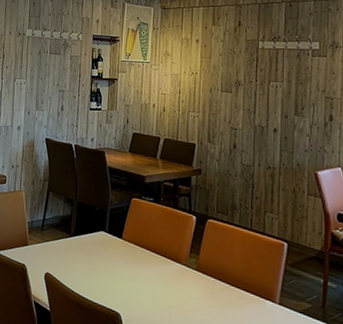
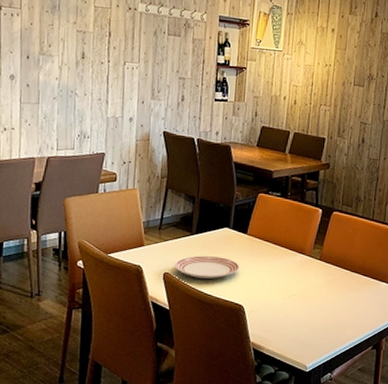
dinner plate: none [55,257,116,283] -> present [174,255,240,279]

